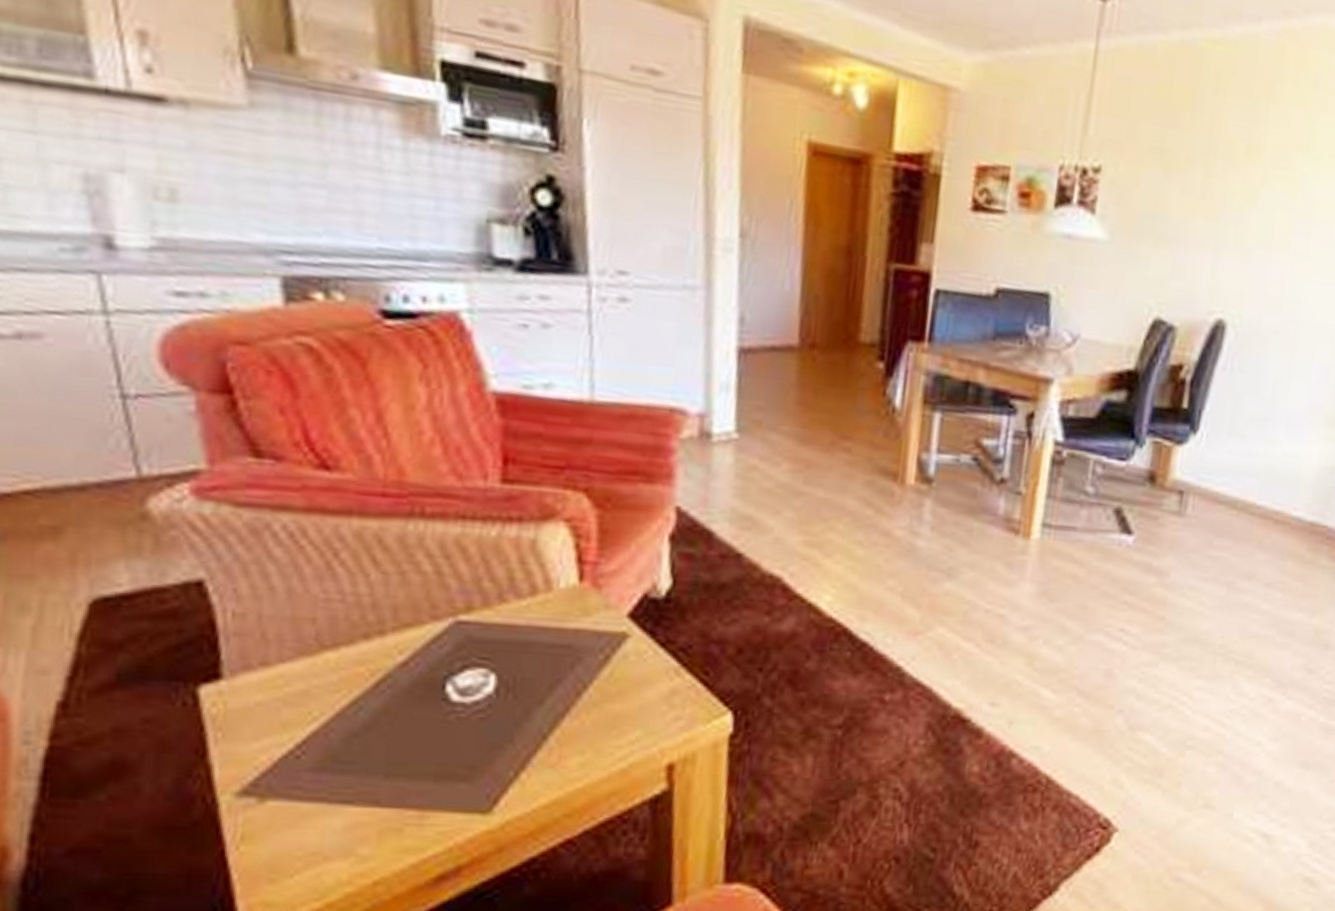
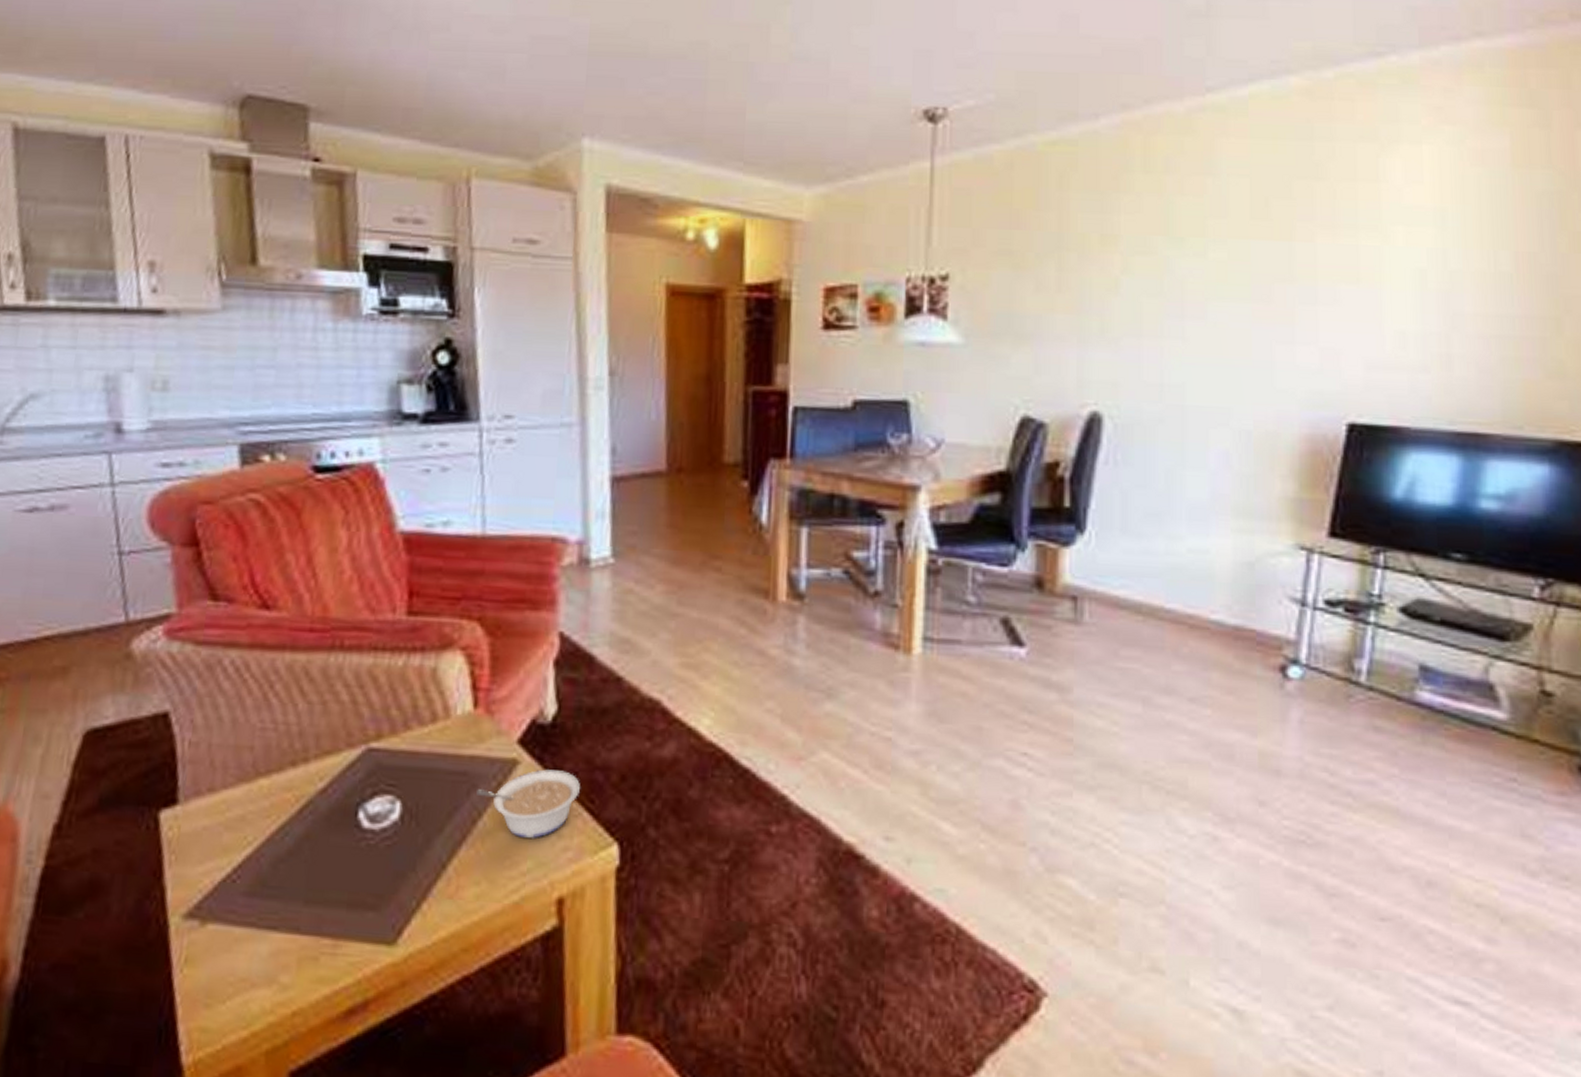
legume: none [582,642,694,710] -> present [477,769,580,840]

